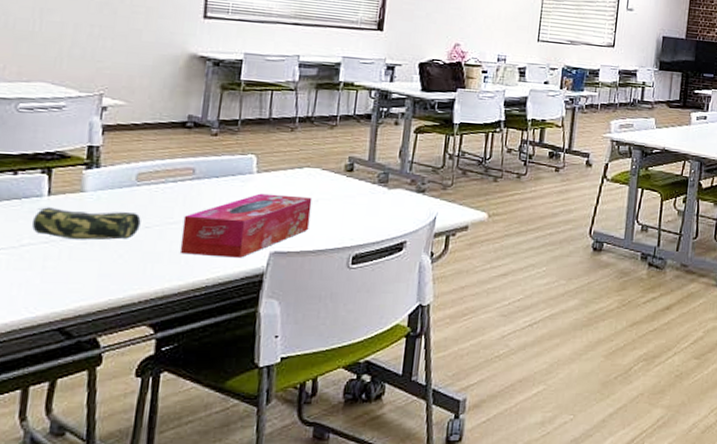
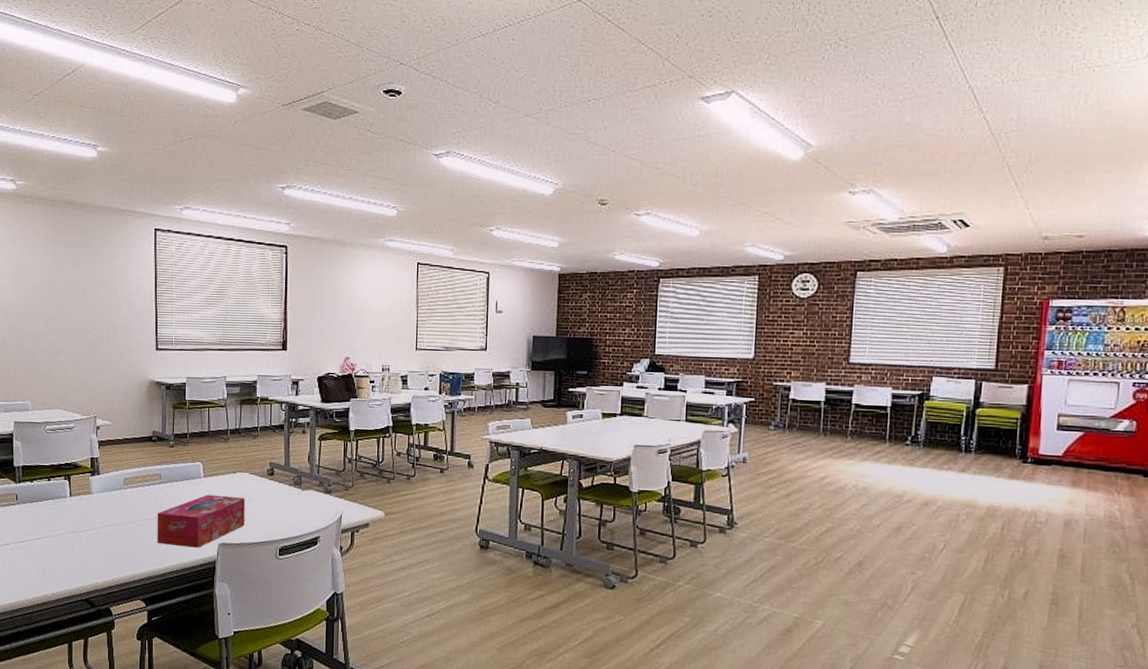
pencil case: present [31,207,141,240] -> none [62,505,129,532]

